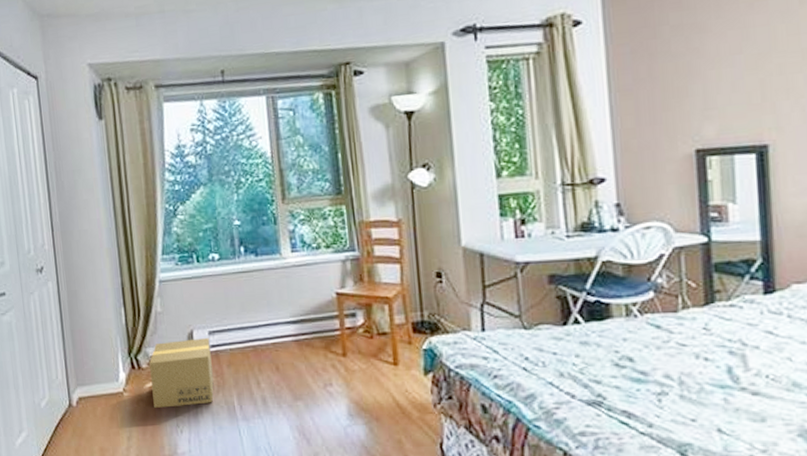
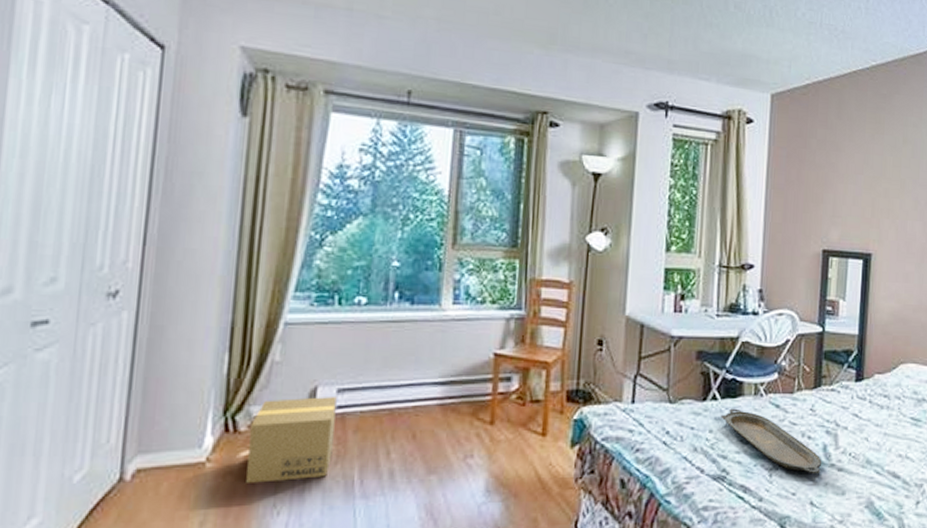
serving tray: none [587,331,728,398] -> present [721,408,822,473]

